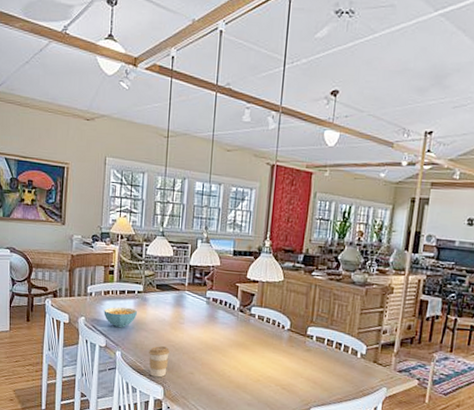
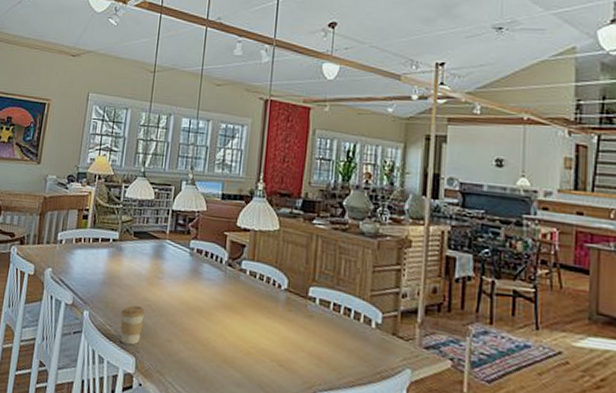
cereal bowl: present [103,307,138,327] -> none [73,257,112,282]

